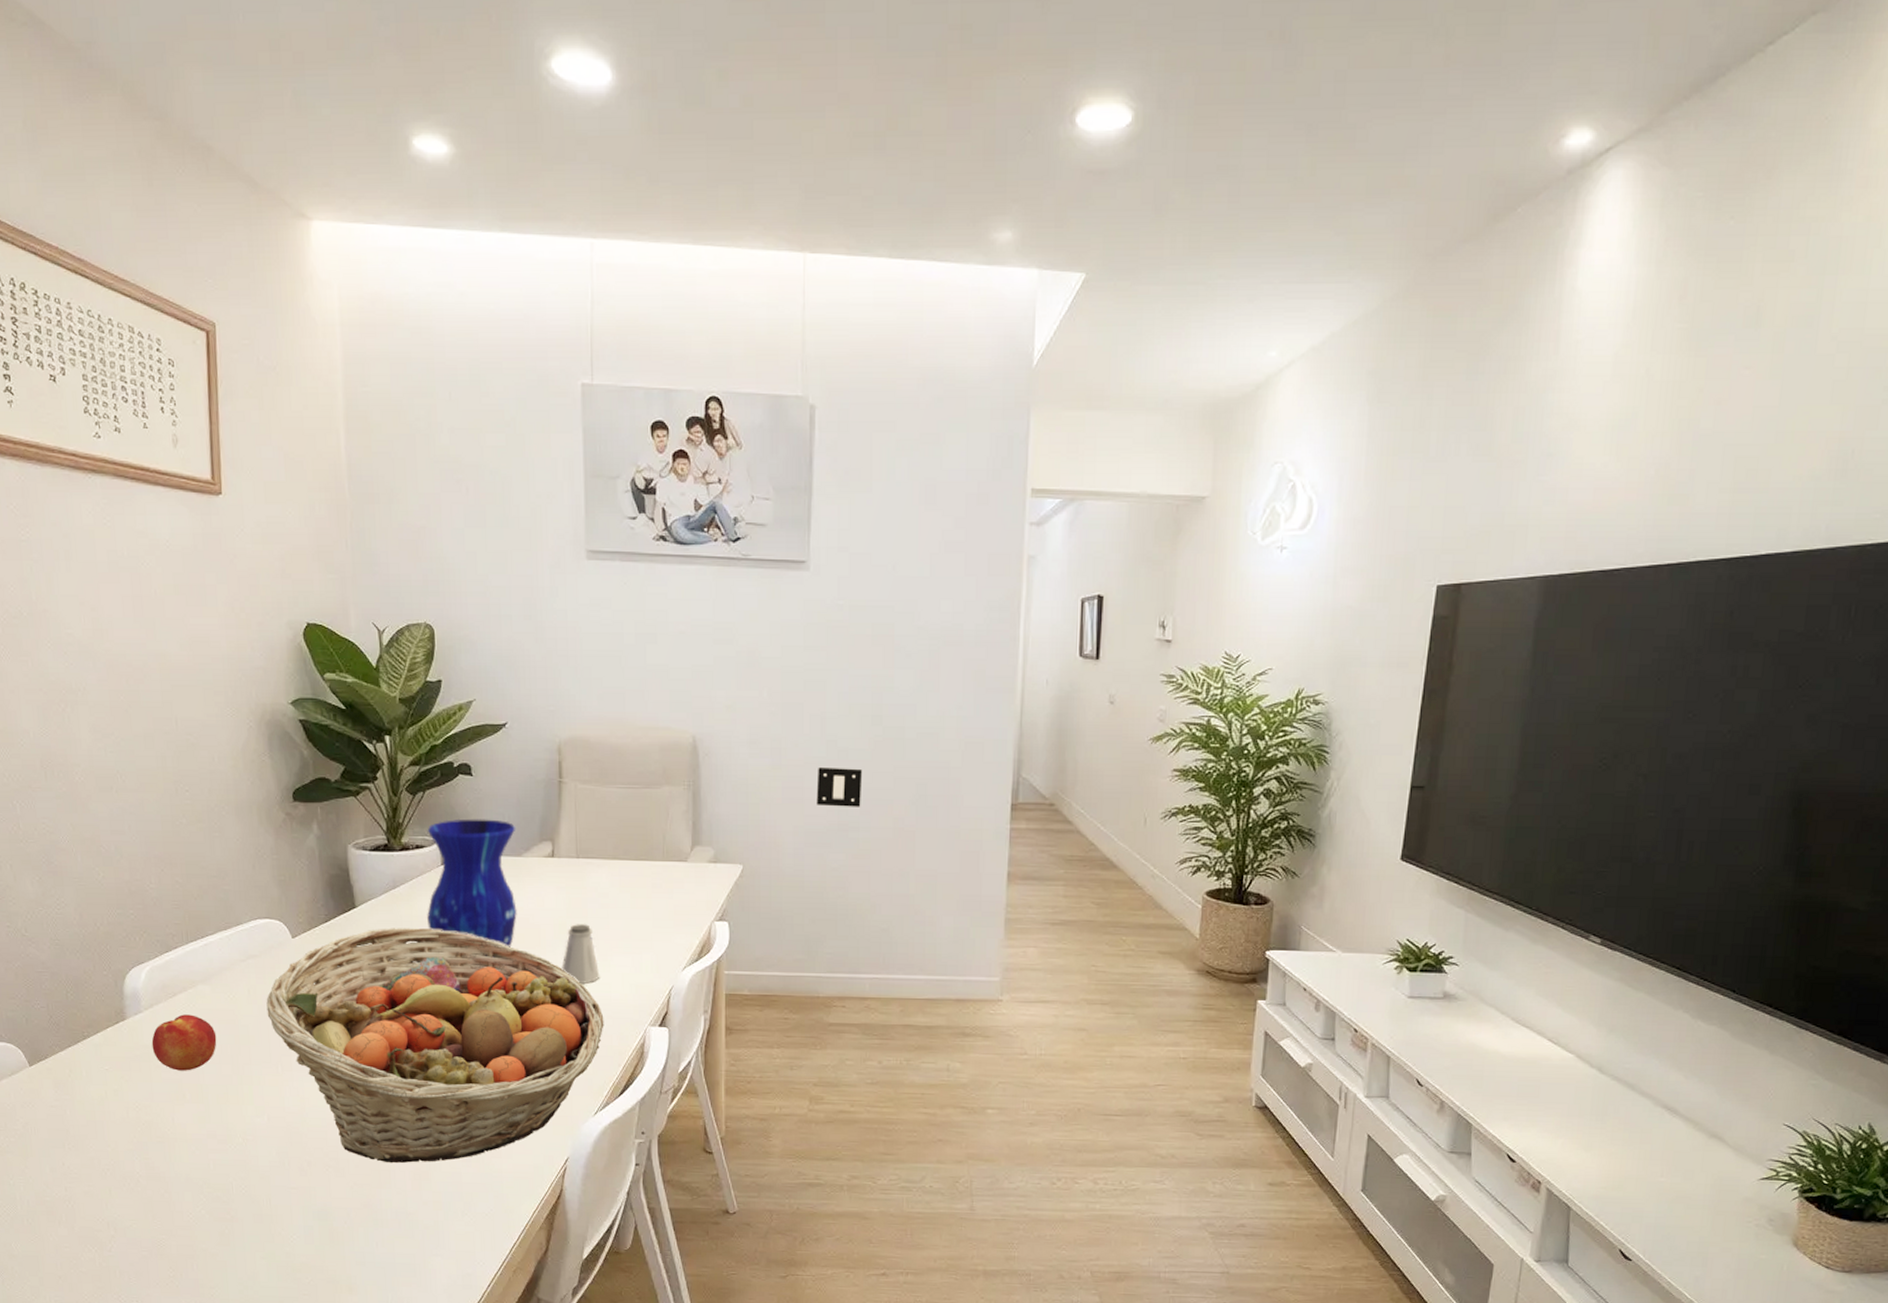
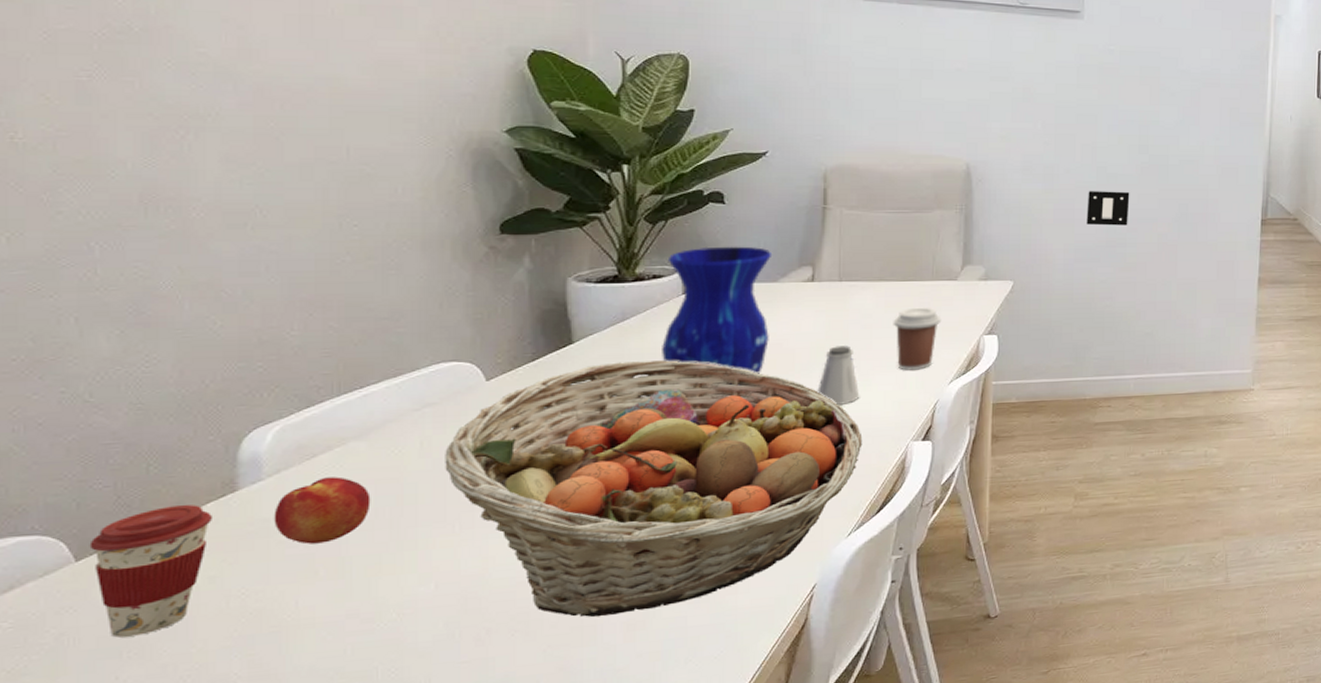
coffee cup: none [36,1027,112,1132] -> present [89,504,214,638]
coffee cup: none [628,888,674,954] -> present [893,307,942,370]

